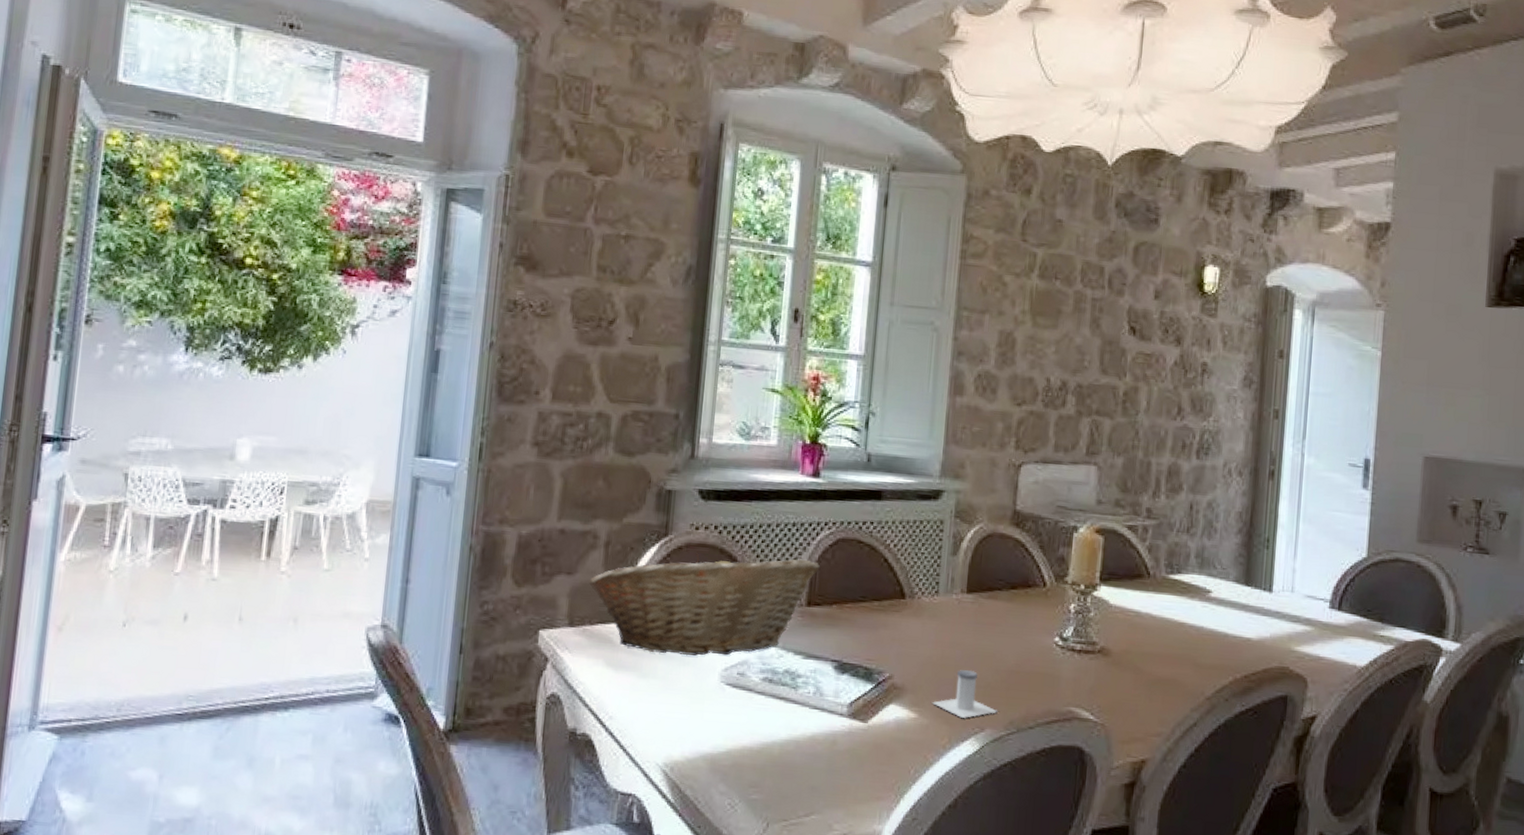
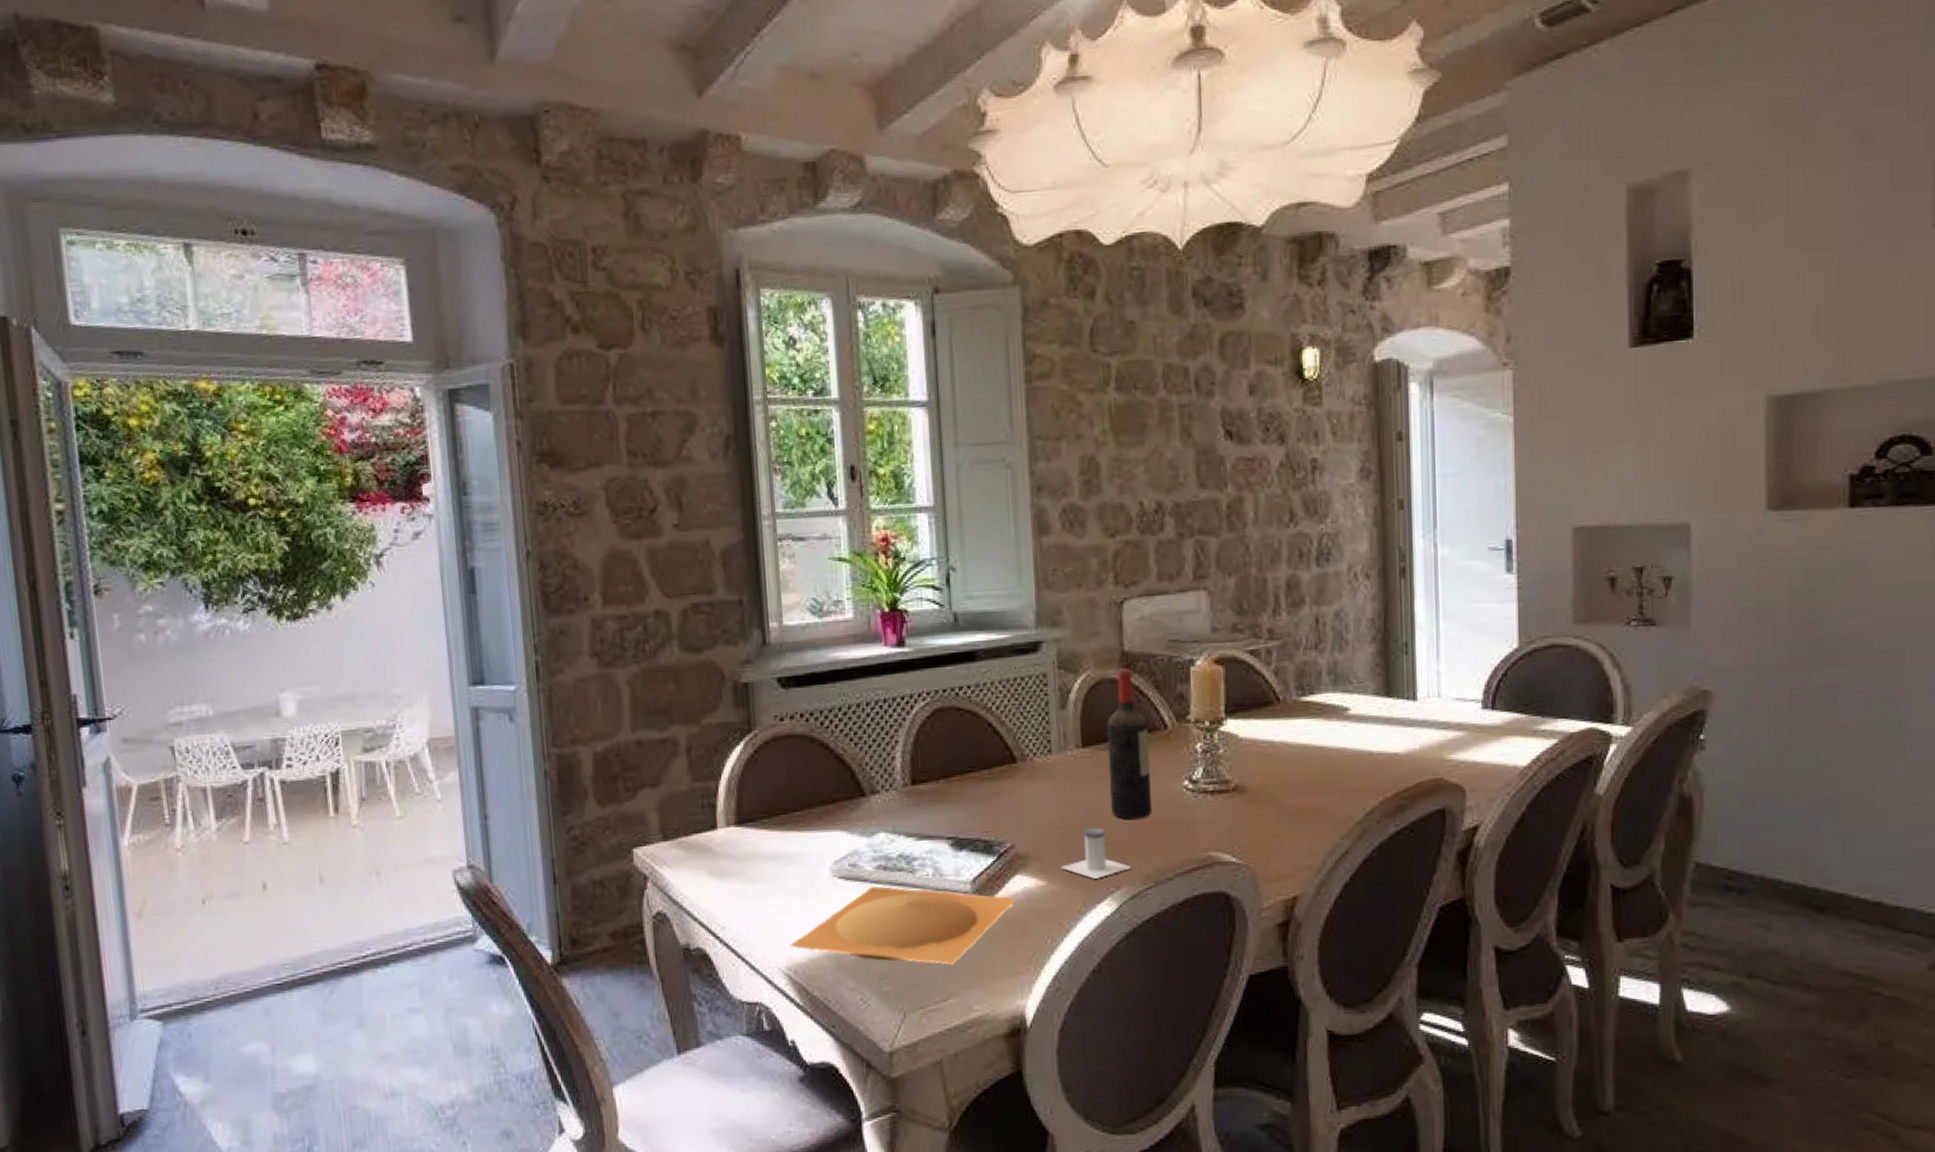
fruit basket: present [588,551,820,656] -> none [675,736,920,855]
plate: none [670,696,889,782] -> present [789,886,1018,965]
wine bottle: none [986,526,1029,667] -> present [1106,668,1153,819]

